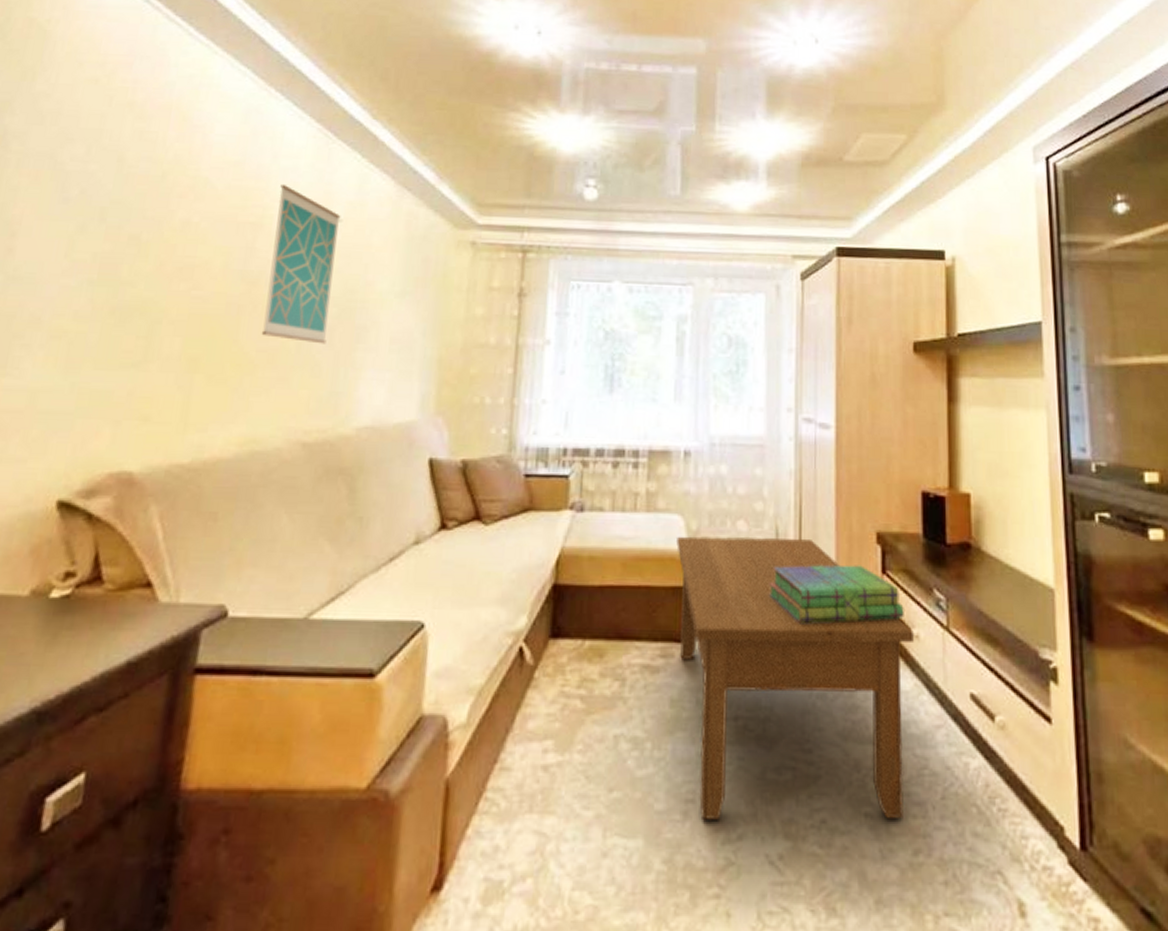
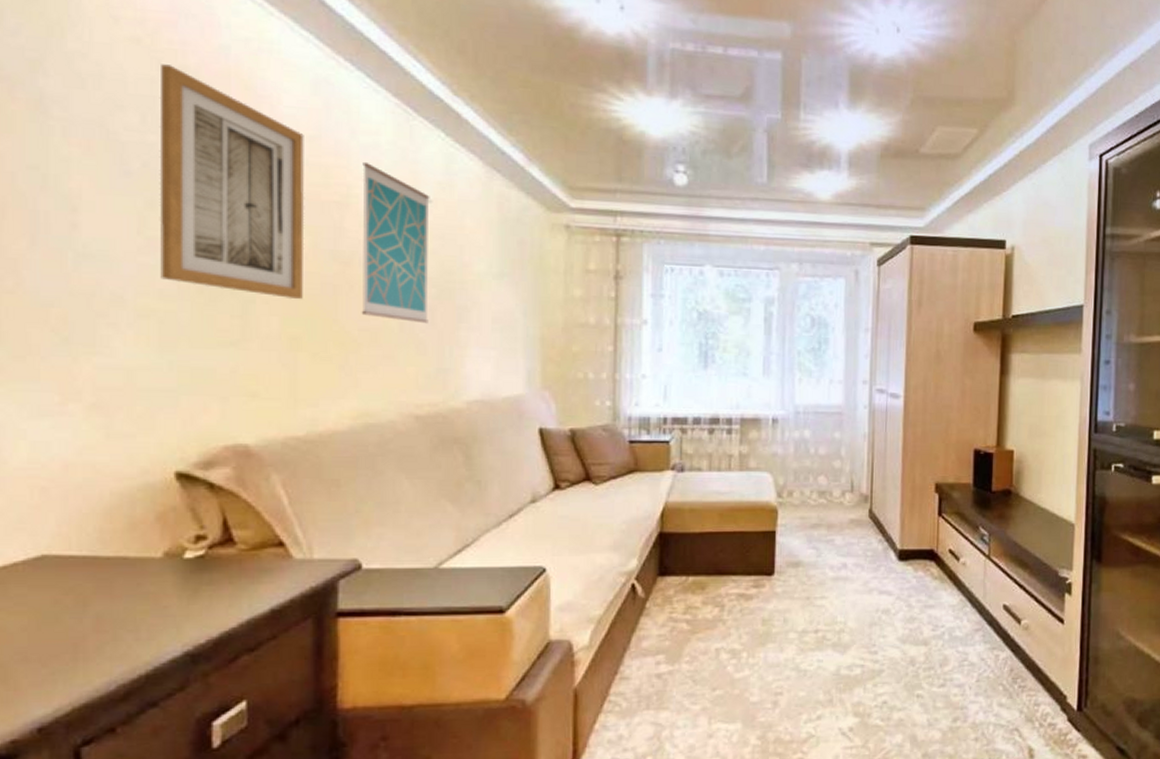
wall art: none [78,100,230,321] -> present [159,64,305,300]
coffee table: present [676,536,915,820] -> none [766,490,963,706]
stack of books: present [769,565,904,623] -> none [845,510,955,556]

